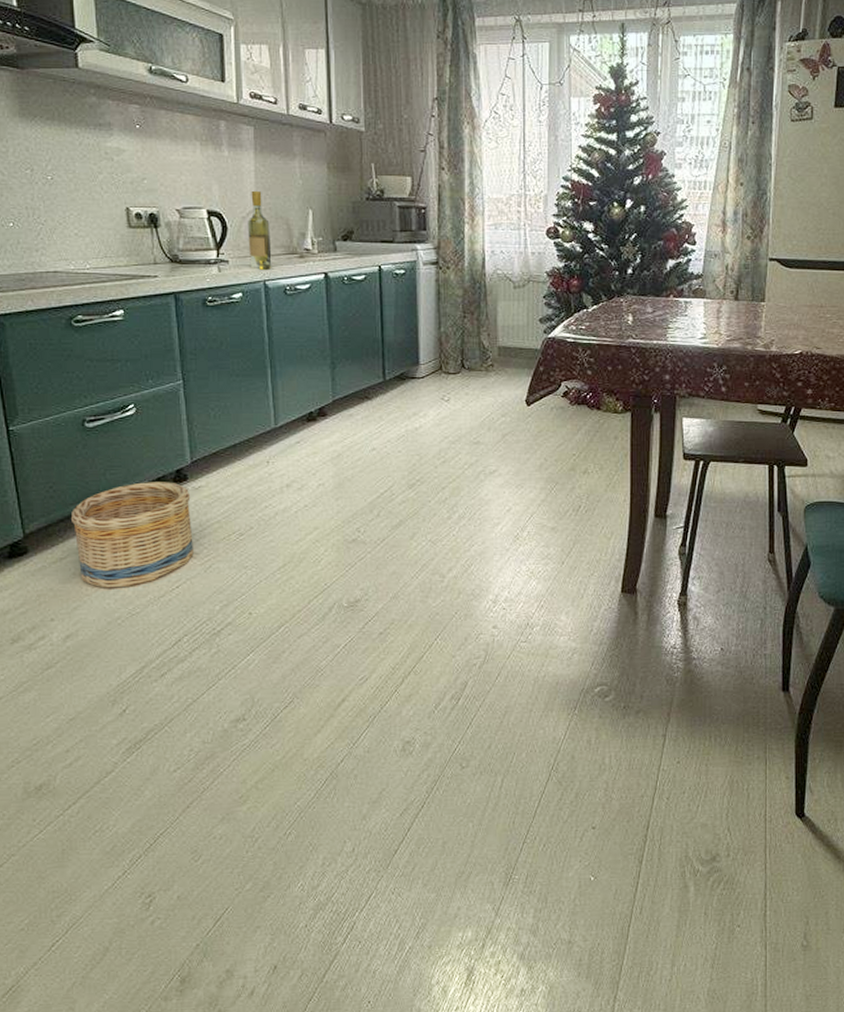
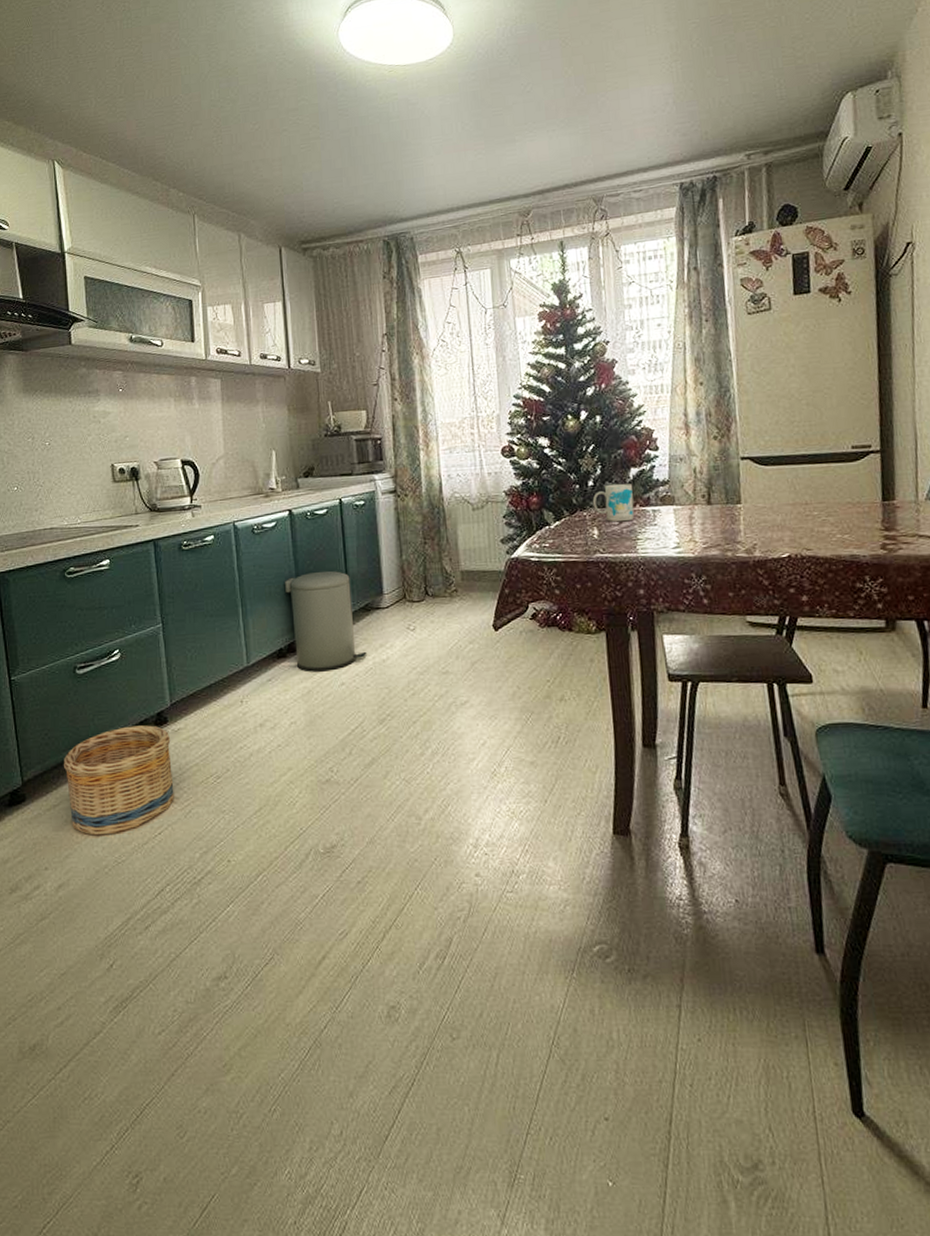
bottle: present [247,190,272,270] -> none [217,437,240,512]
pedal bin: none [318,337,400,437] -> present [285,570,367,672]
mug: none [630,273,669,311] -> present [592,483,635,522]

